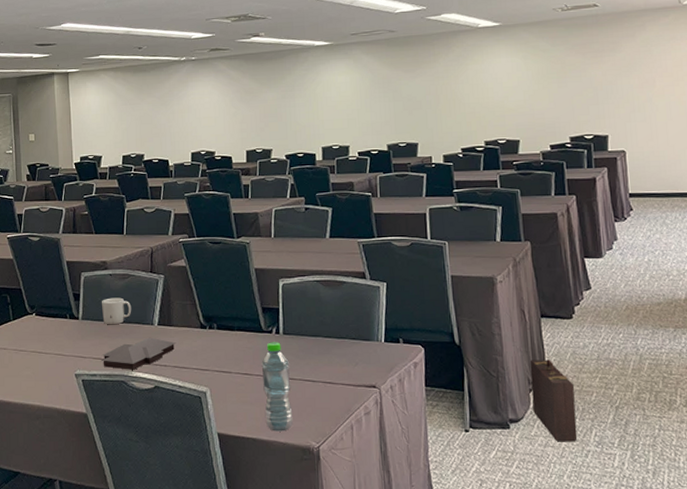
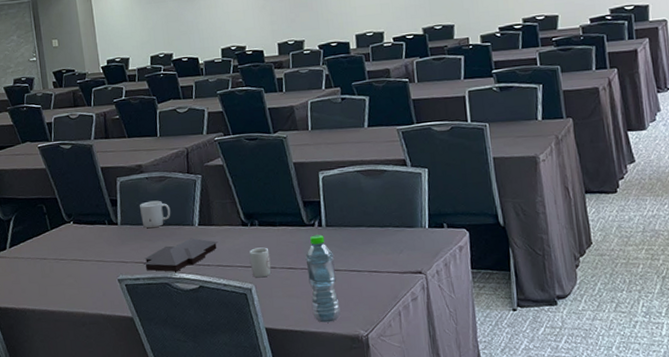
mug: none [206,351,227,382] -> present [249,247,272,278]
briefcase: present [530,359,578,442] -> none [575,235,625,315]

